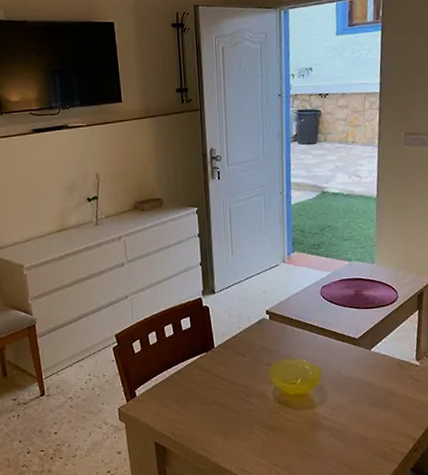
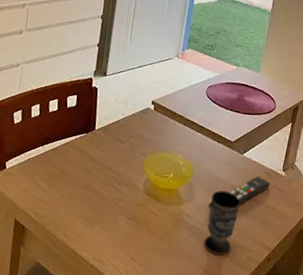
remote control: none [342,369,405,408] -> present [207,176,270,209]
cup: none [344,388,376,451] -> present [204,190,240,255]

